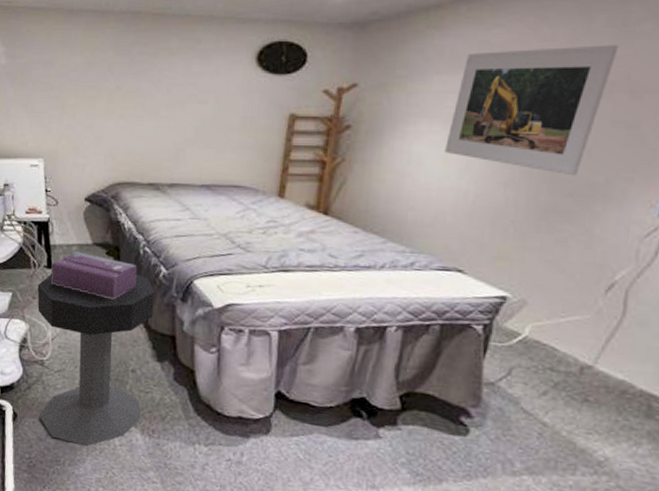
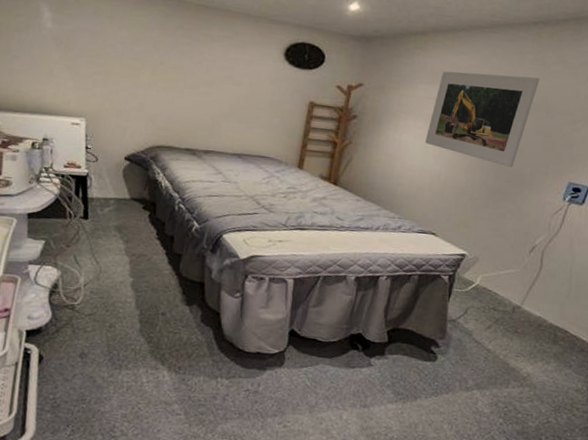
side table: present [37,273,155,447] -> none [67,224,187,385]
tissue box: present [51,251,138,300] -> none [86,205,172,250]

